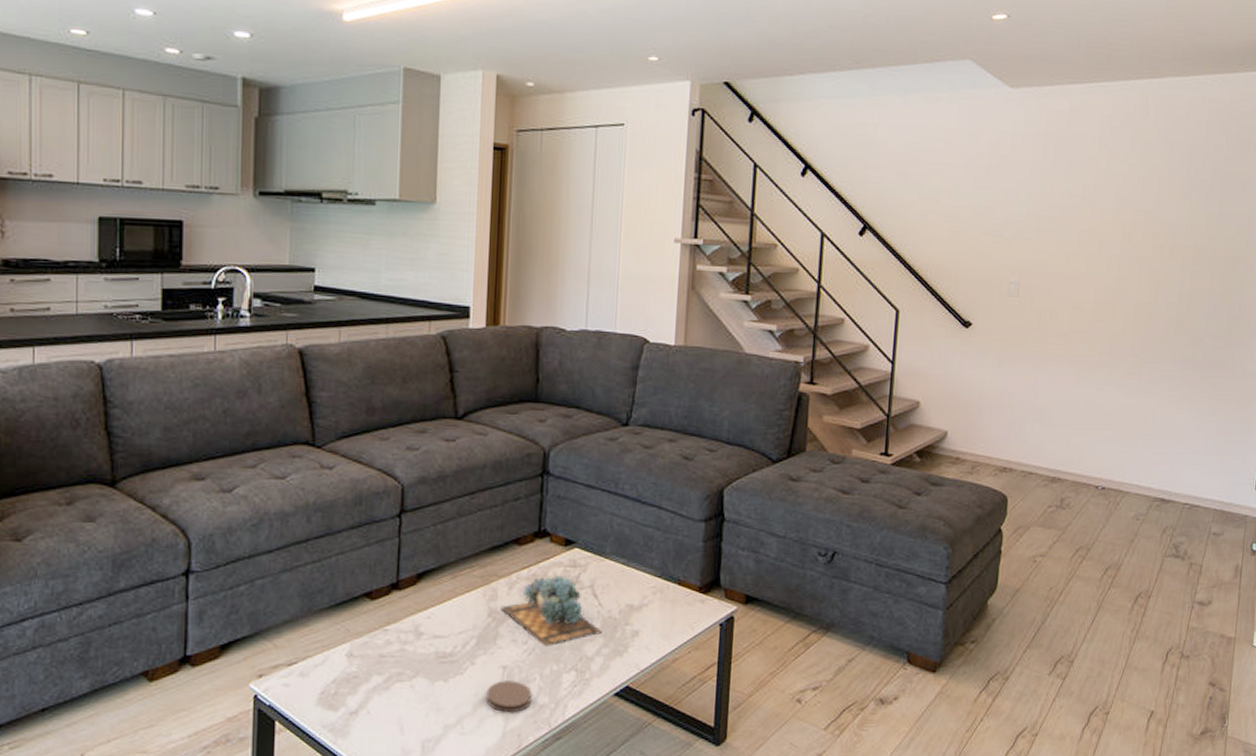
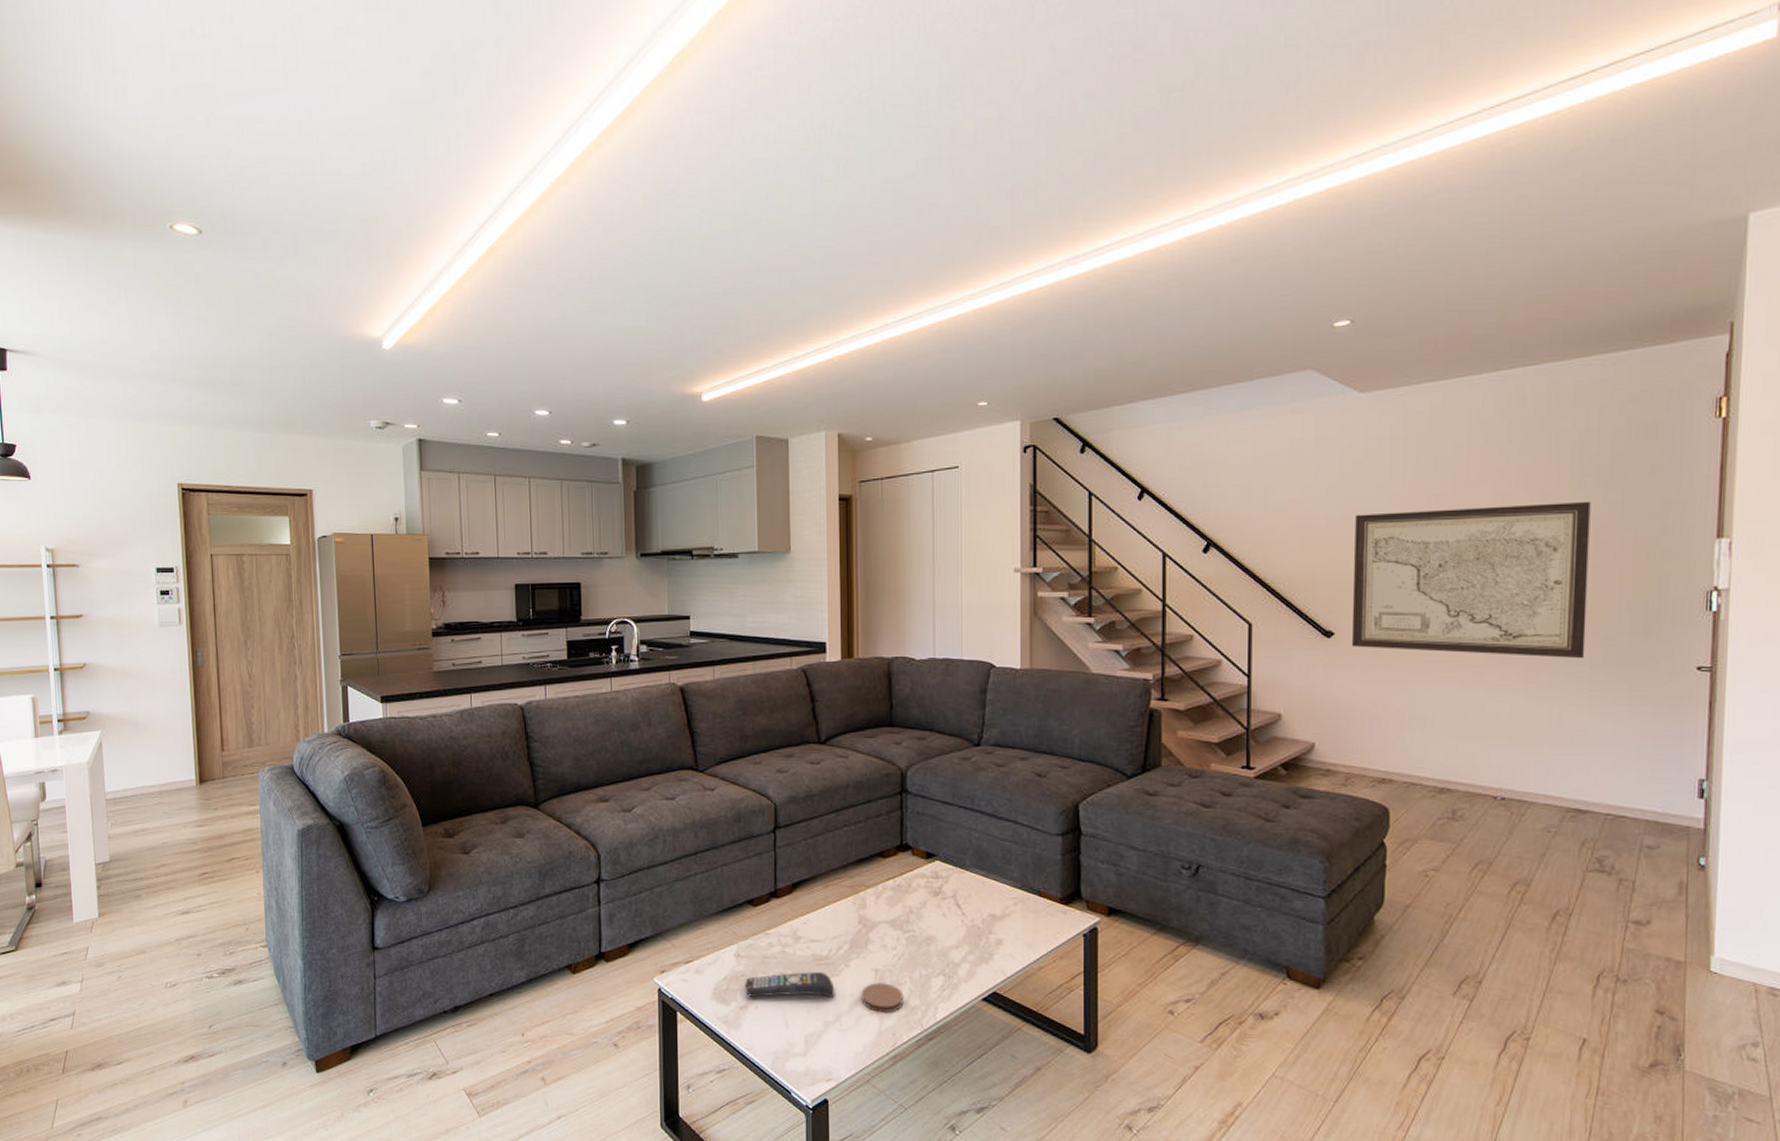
remote control: none [356,670,458,701] -> present [745,971,835,998]
succulent plant: present [500,574,602,646] -> none [870,885,967,952]
wall art: none [986,208,1193,359] -> present [1351,501,1591,659]

